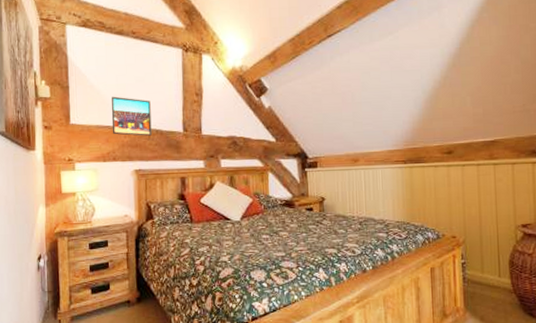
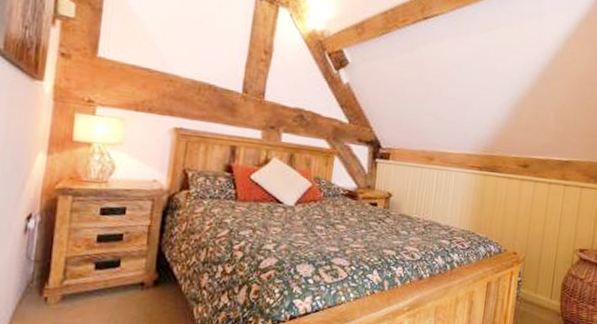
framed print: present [111,96,152,136] -> none [152,33,207,91]

